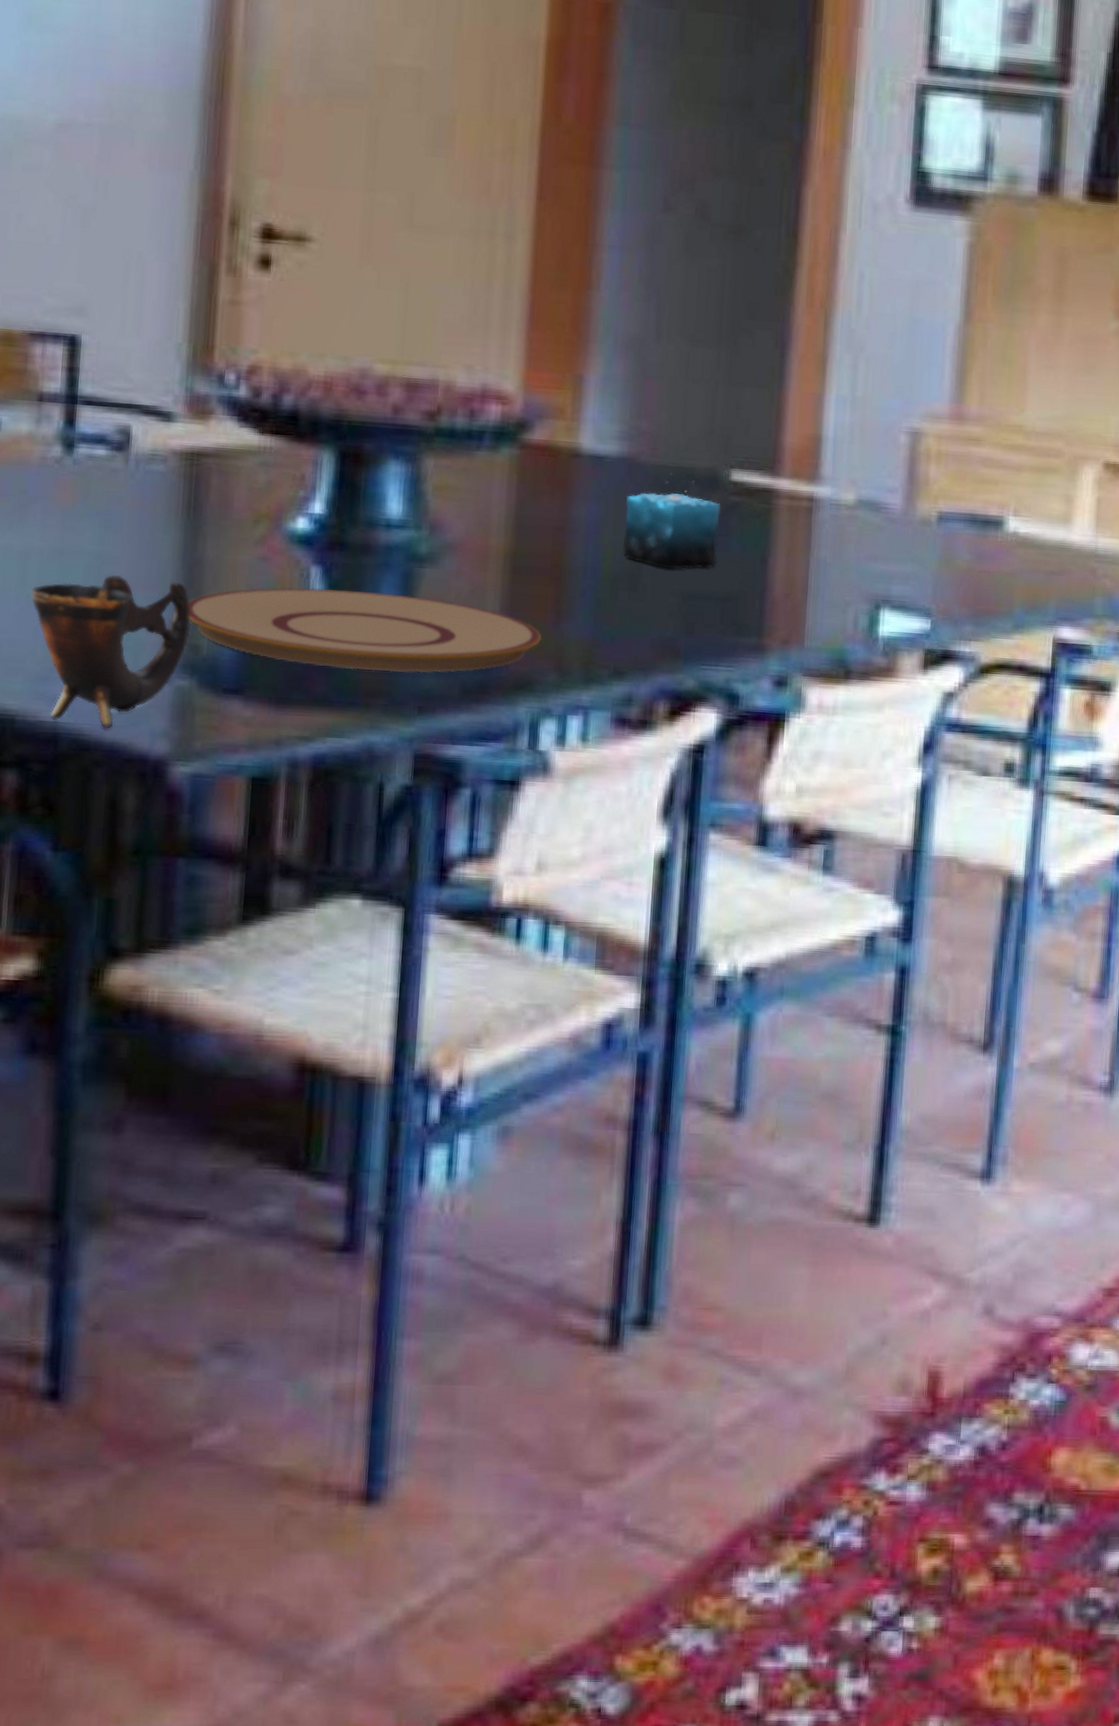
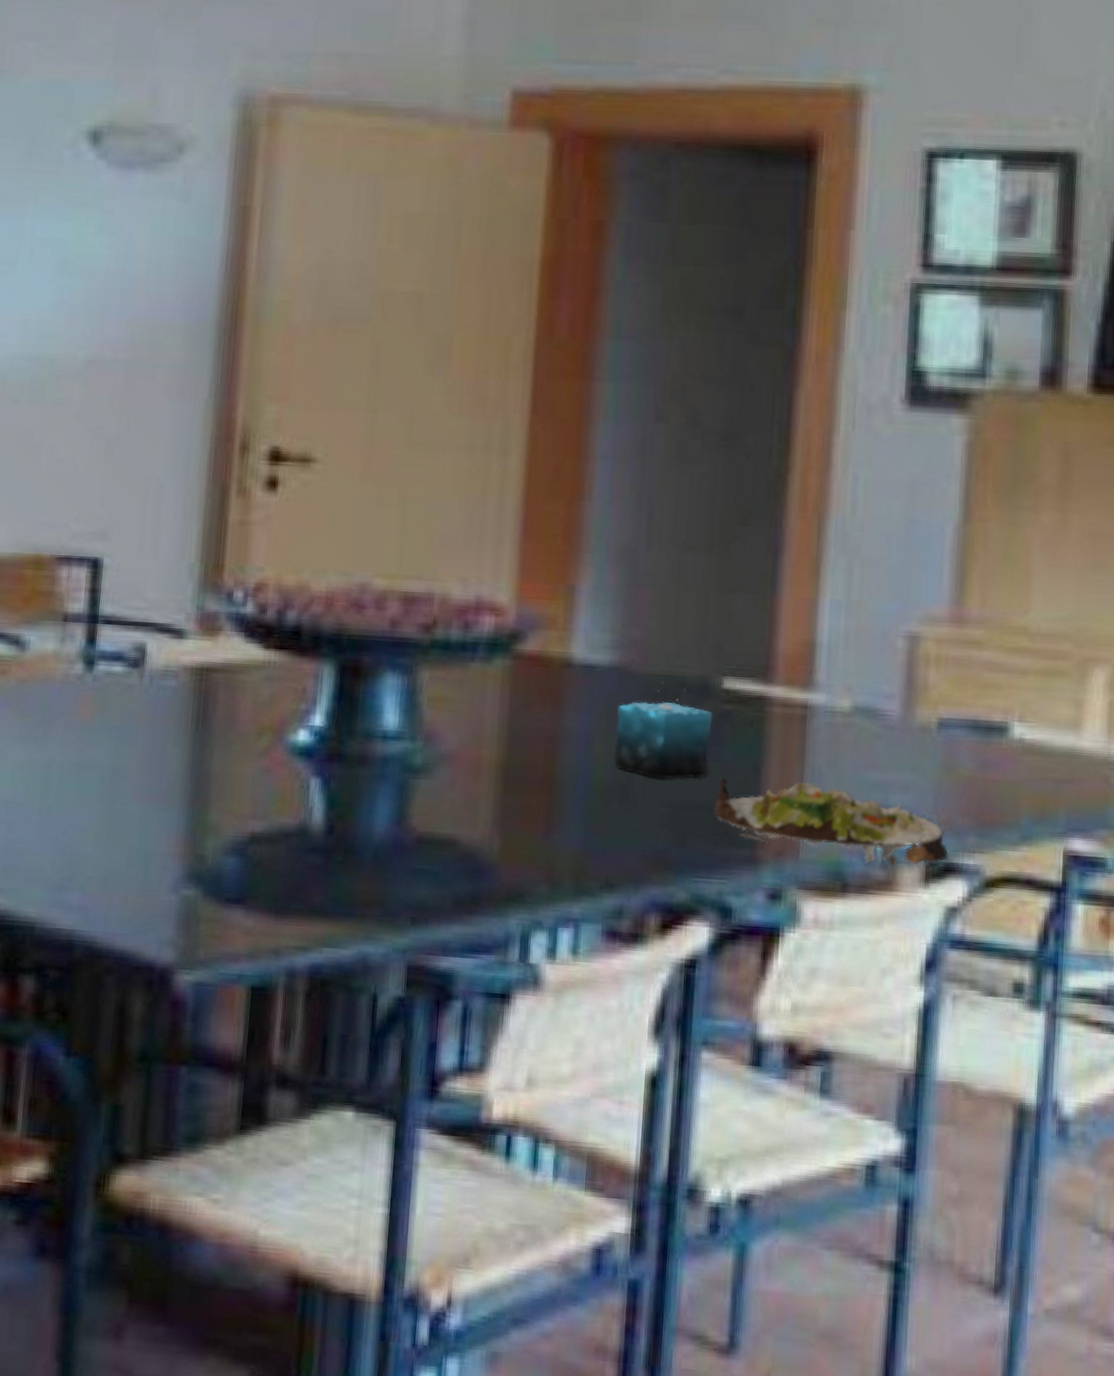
cup: present [31,574,190,729] -> none [52,786,197,938]
plate: present [188,587,542,673] -> none [195,798,534,884]
salad plate: none [720,567,947,653] -> present [713,776,949,866]

